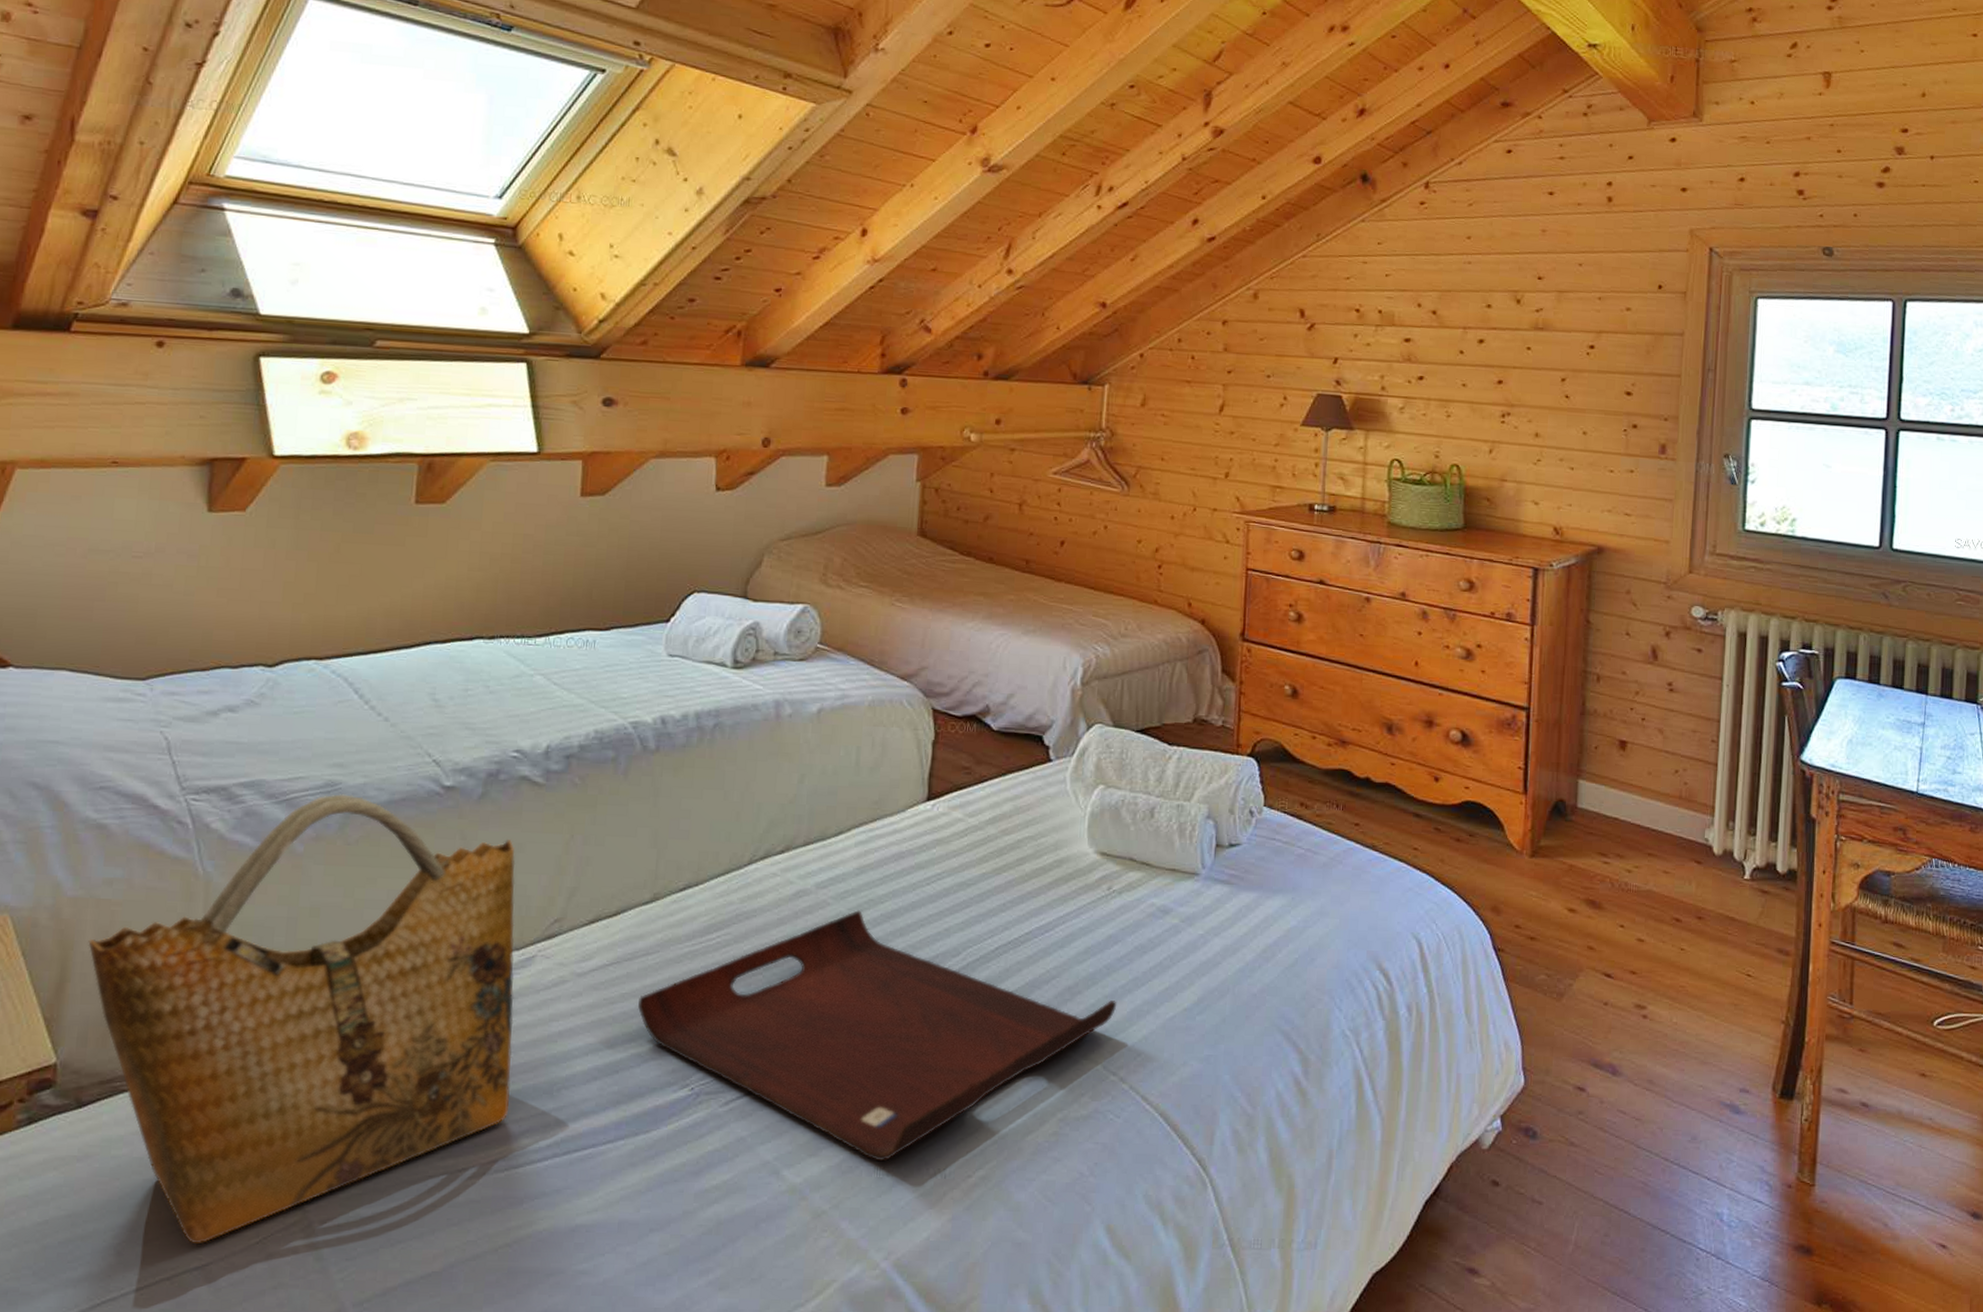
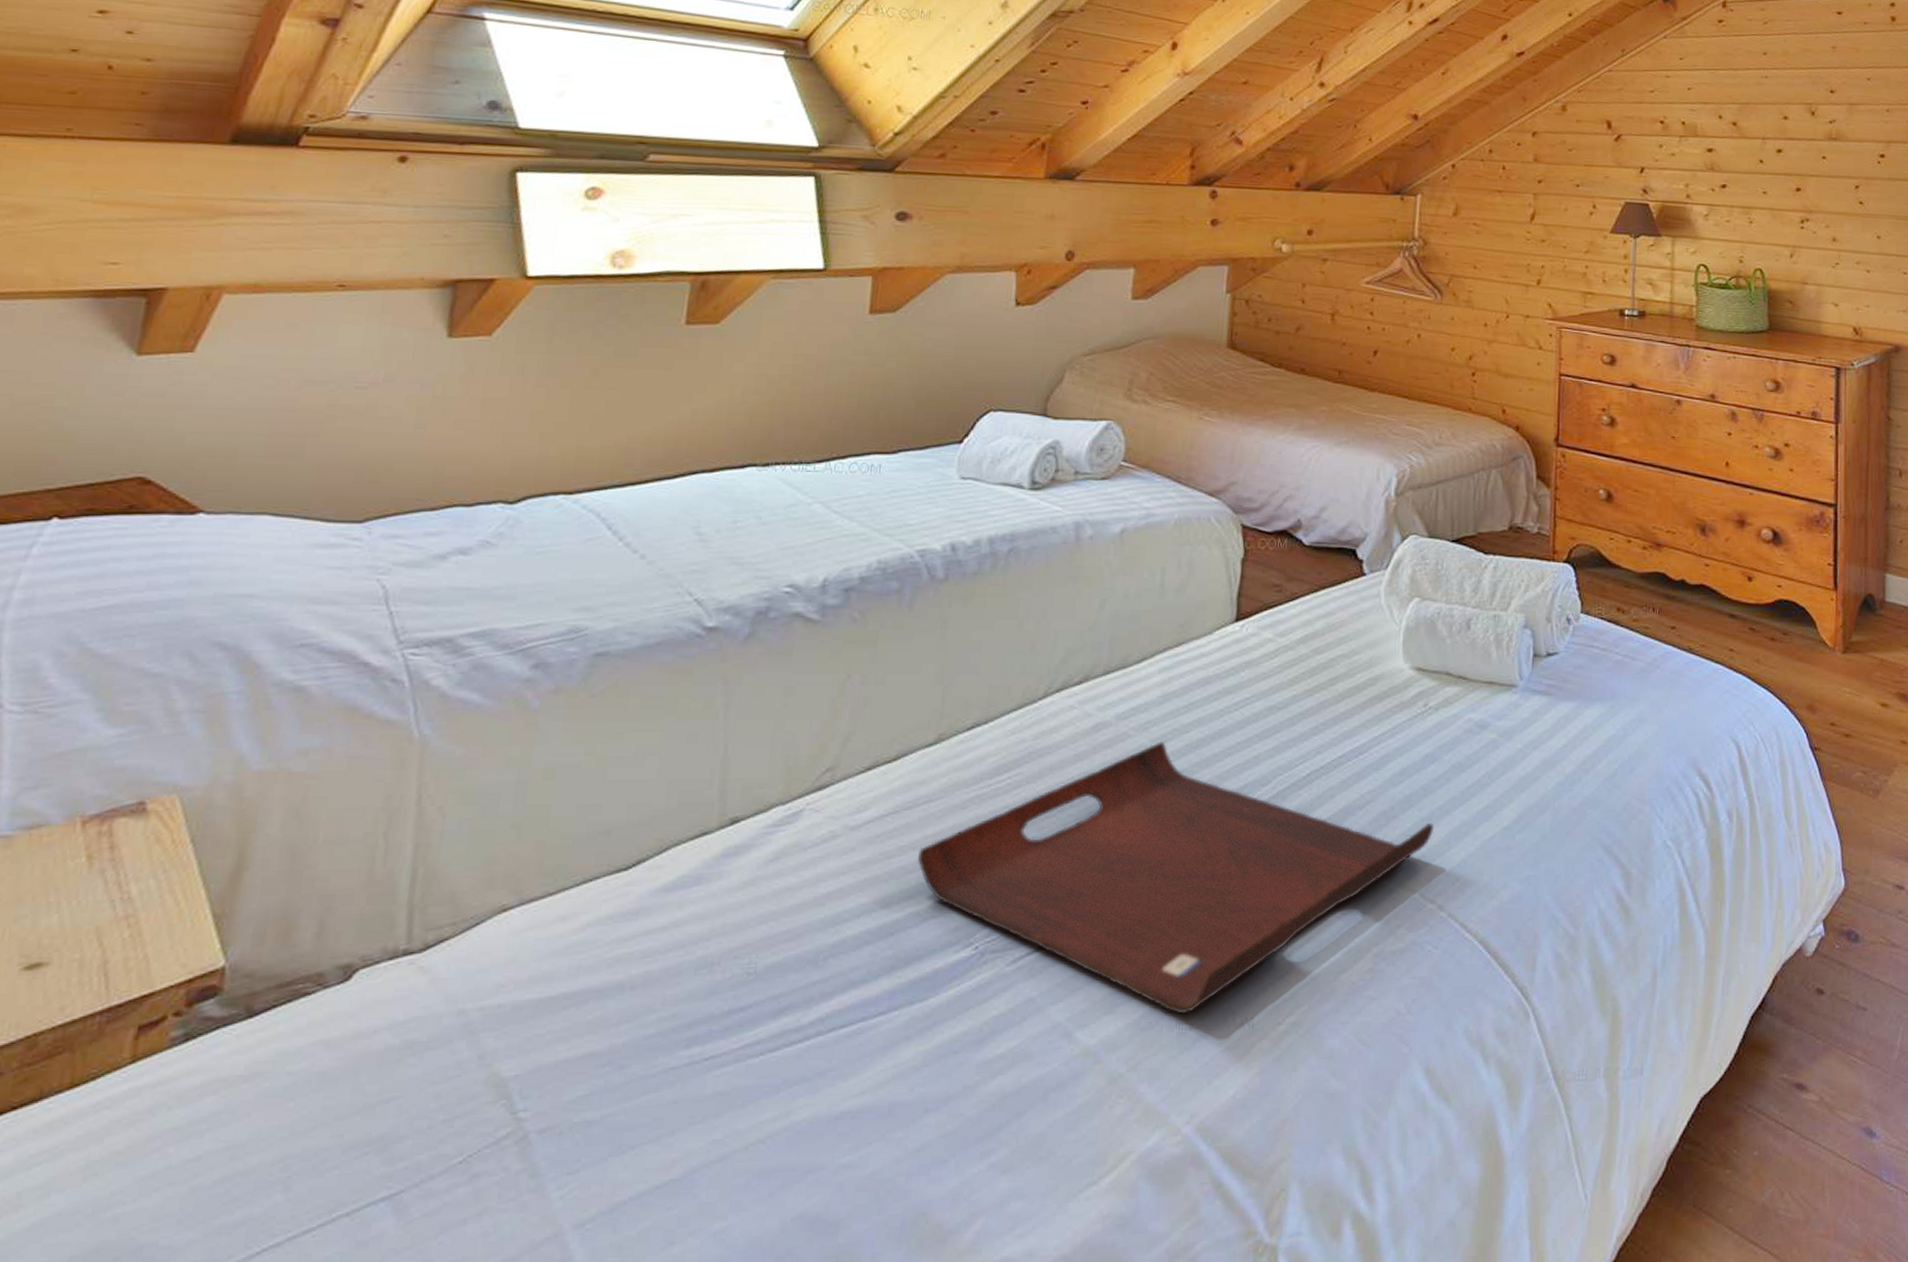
grocery bag: present [88,794,516,1245] -> none [273,641,784,1170]

